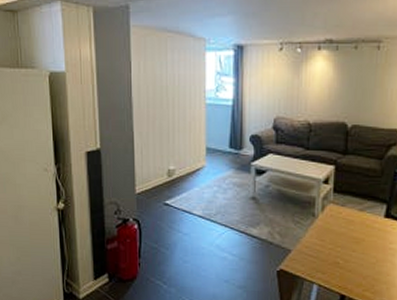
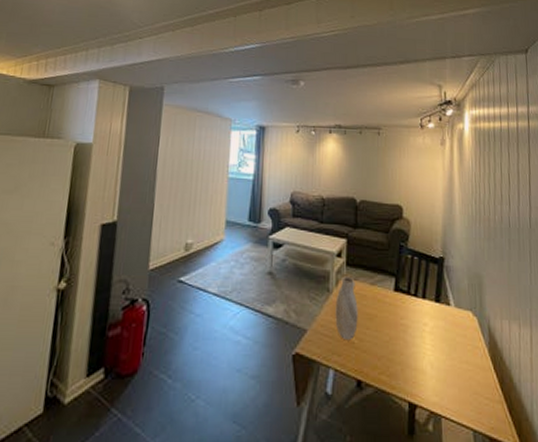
vase: none [320,202,345,261] -> present [335,276,358,341]

